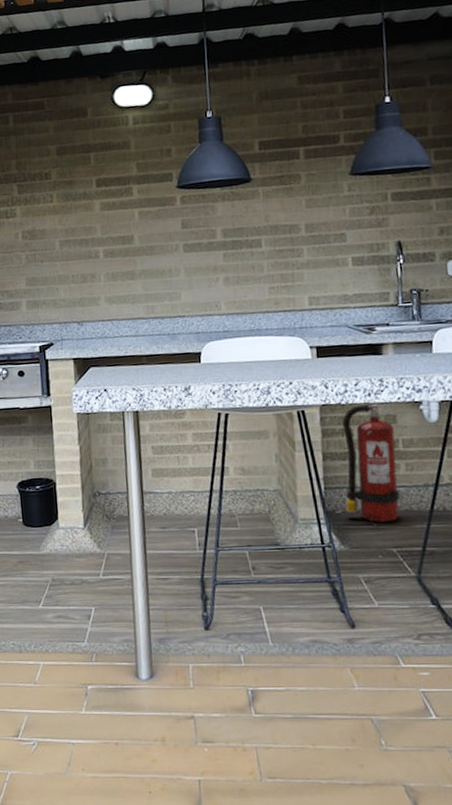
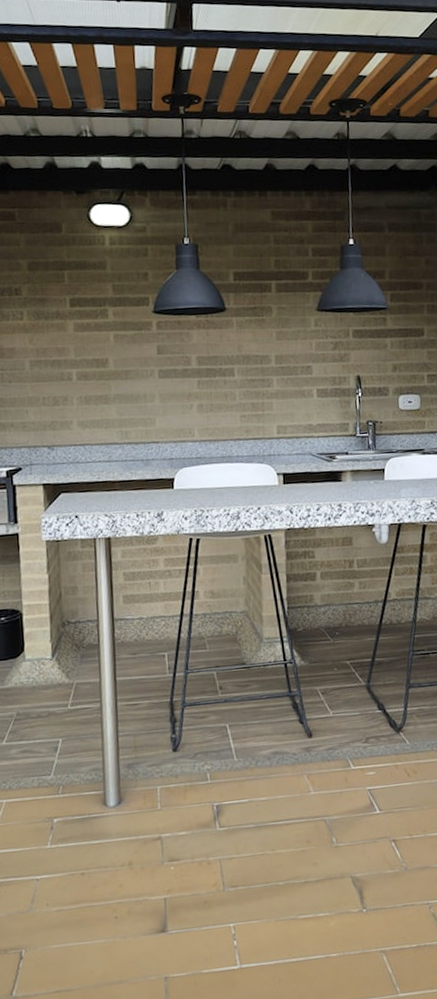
fire extinguisher: present [342,402,401,522] -> none [305,525,355,638]

